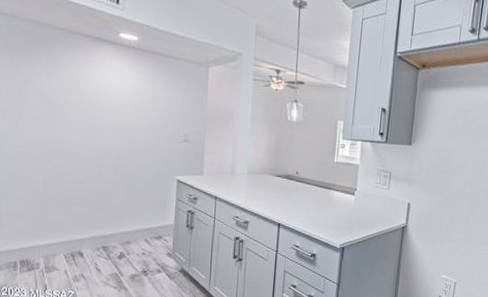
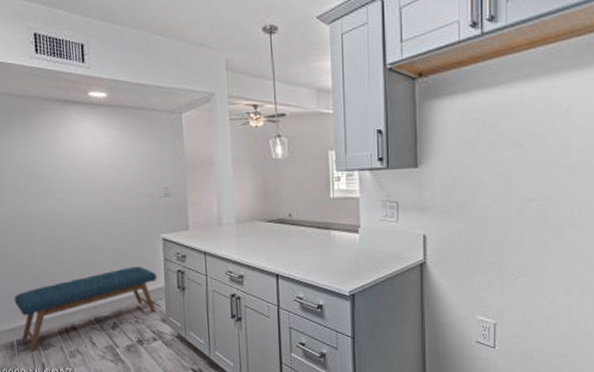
bench: none [21,202,168,274] -> present [14,266,157,353]

